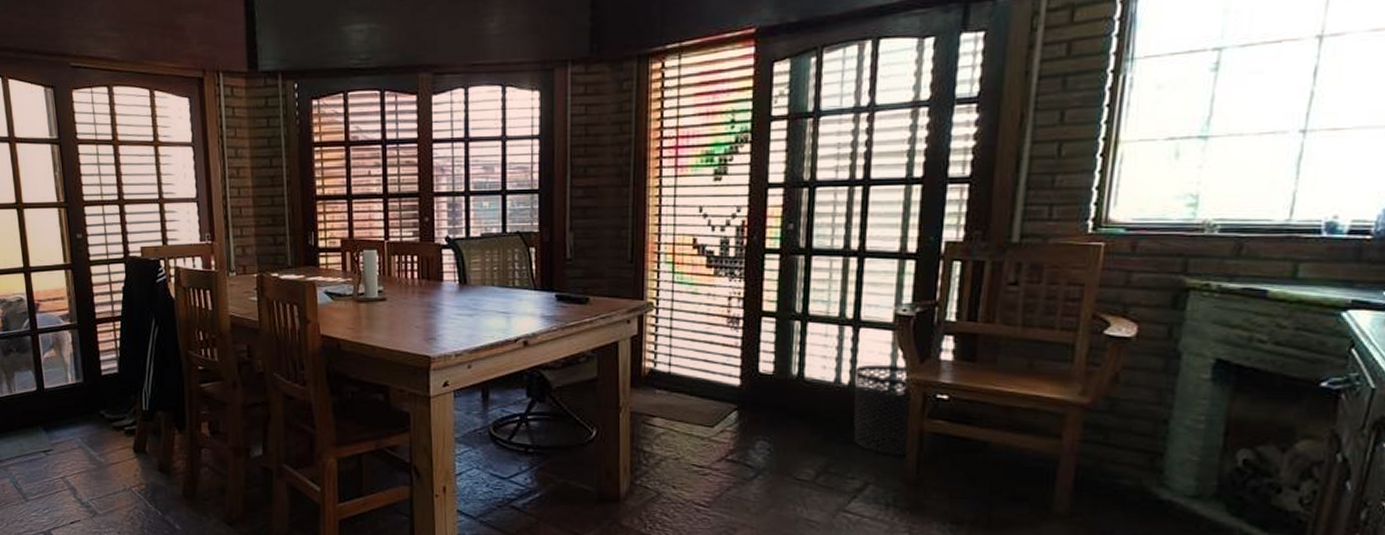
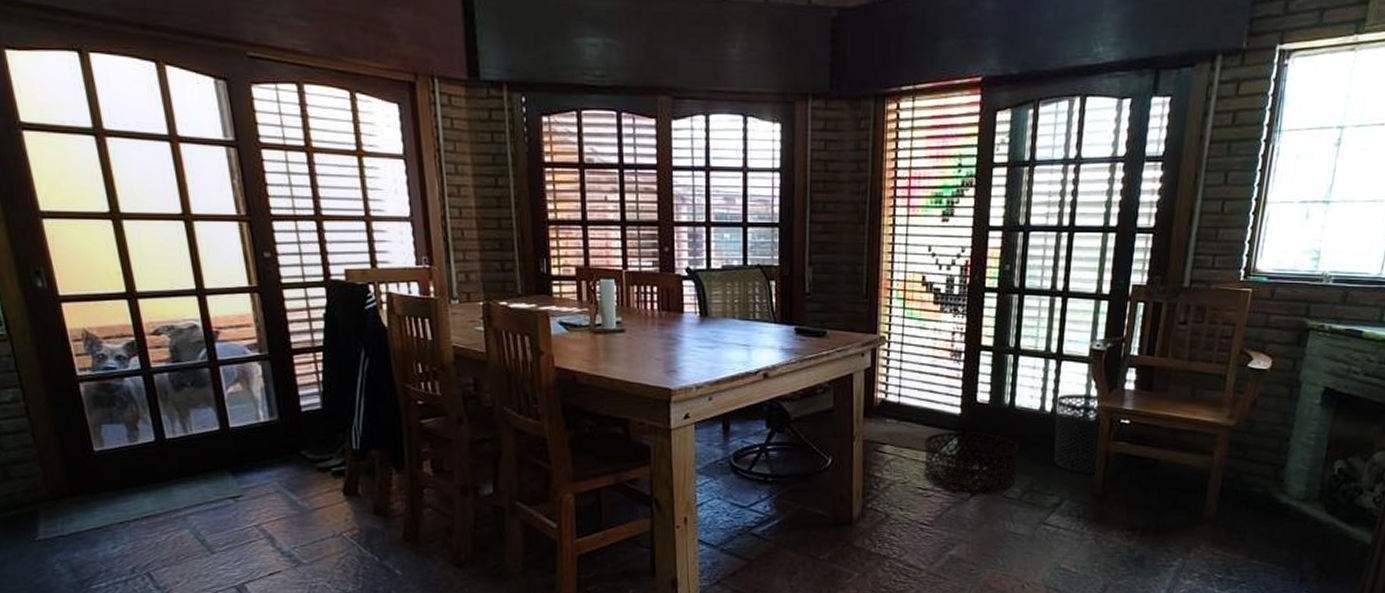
basket: none [699,405,811,475] -> present [923,432,1020,495]

